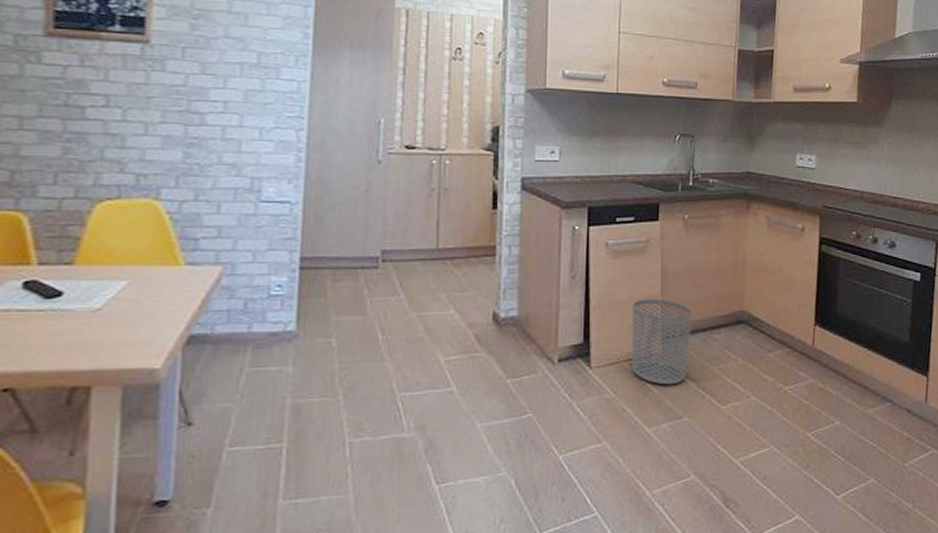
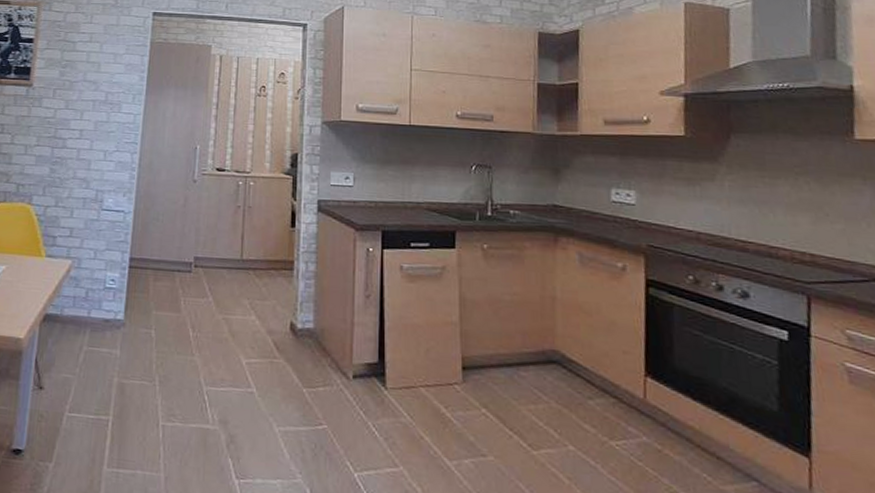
waste bin: present [633,299,692,385] -> none [429,325,495,419]

